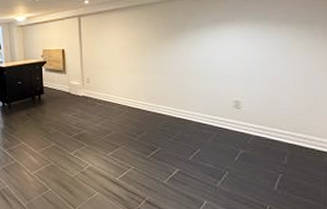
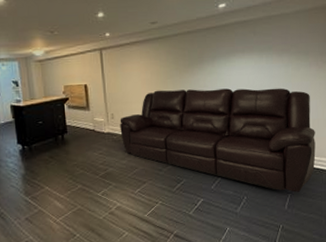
sofa: none [95,57,317,173] -> present [120,88,316,193]

